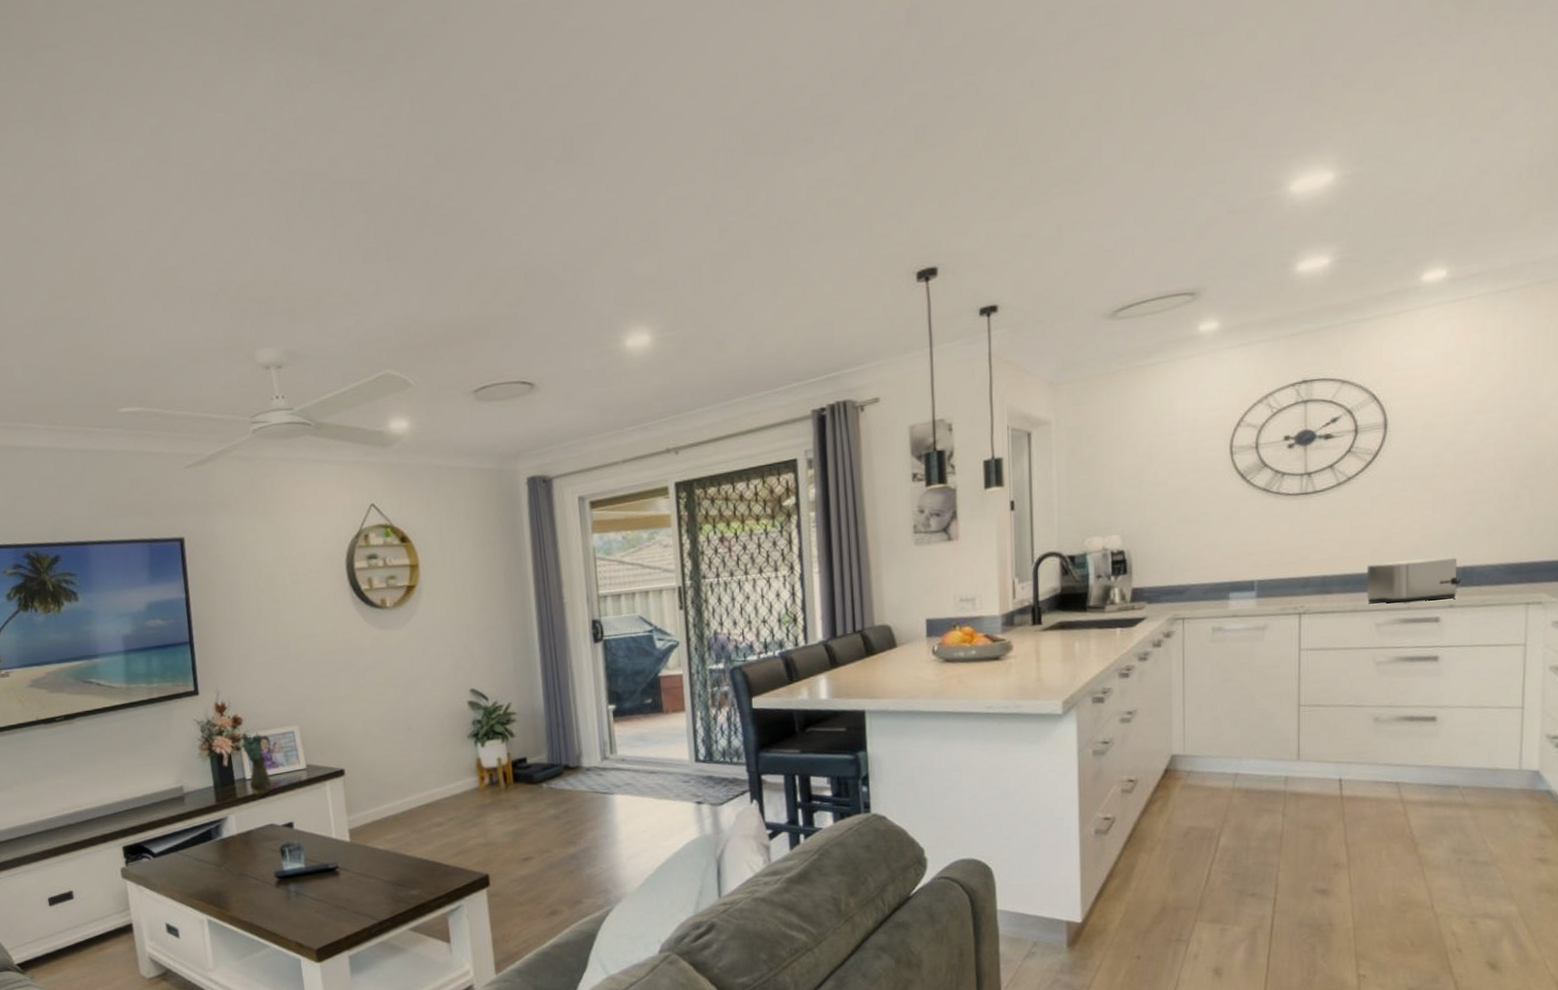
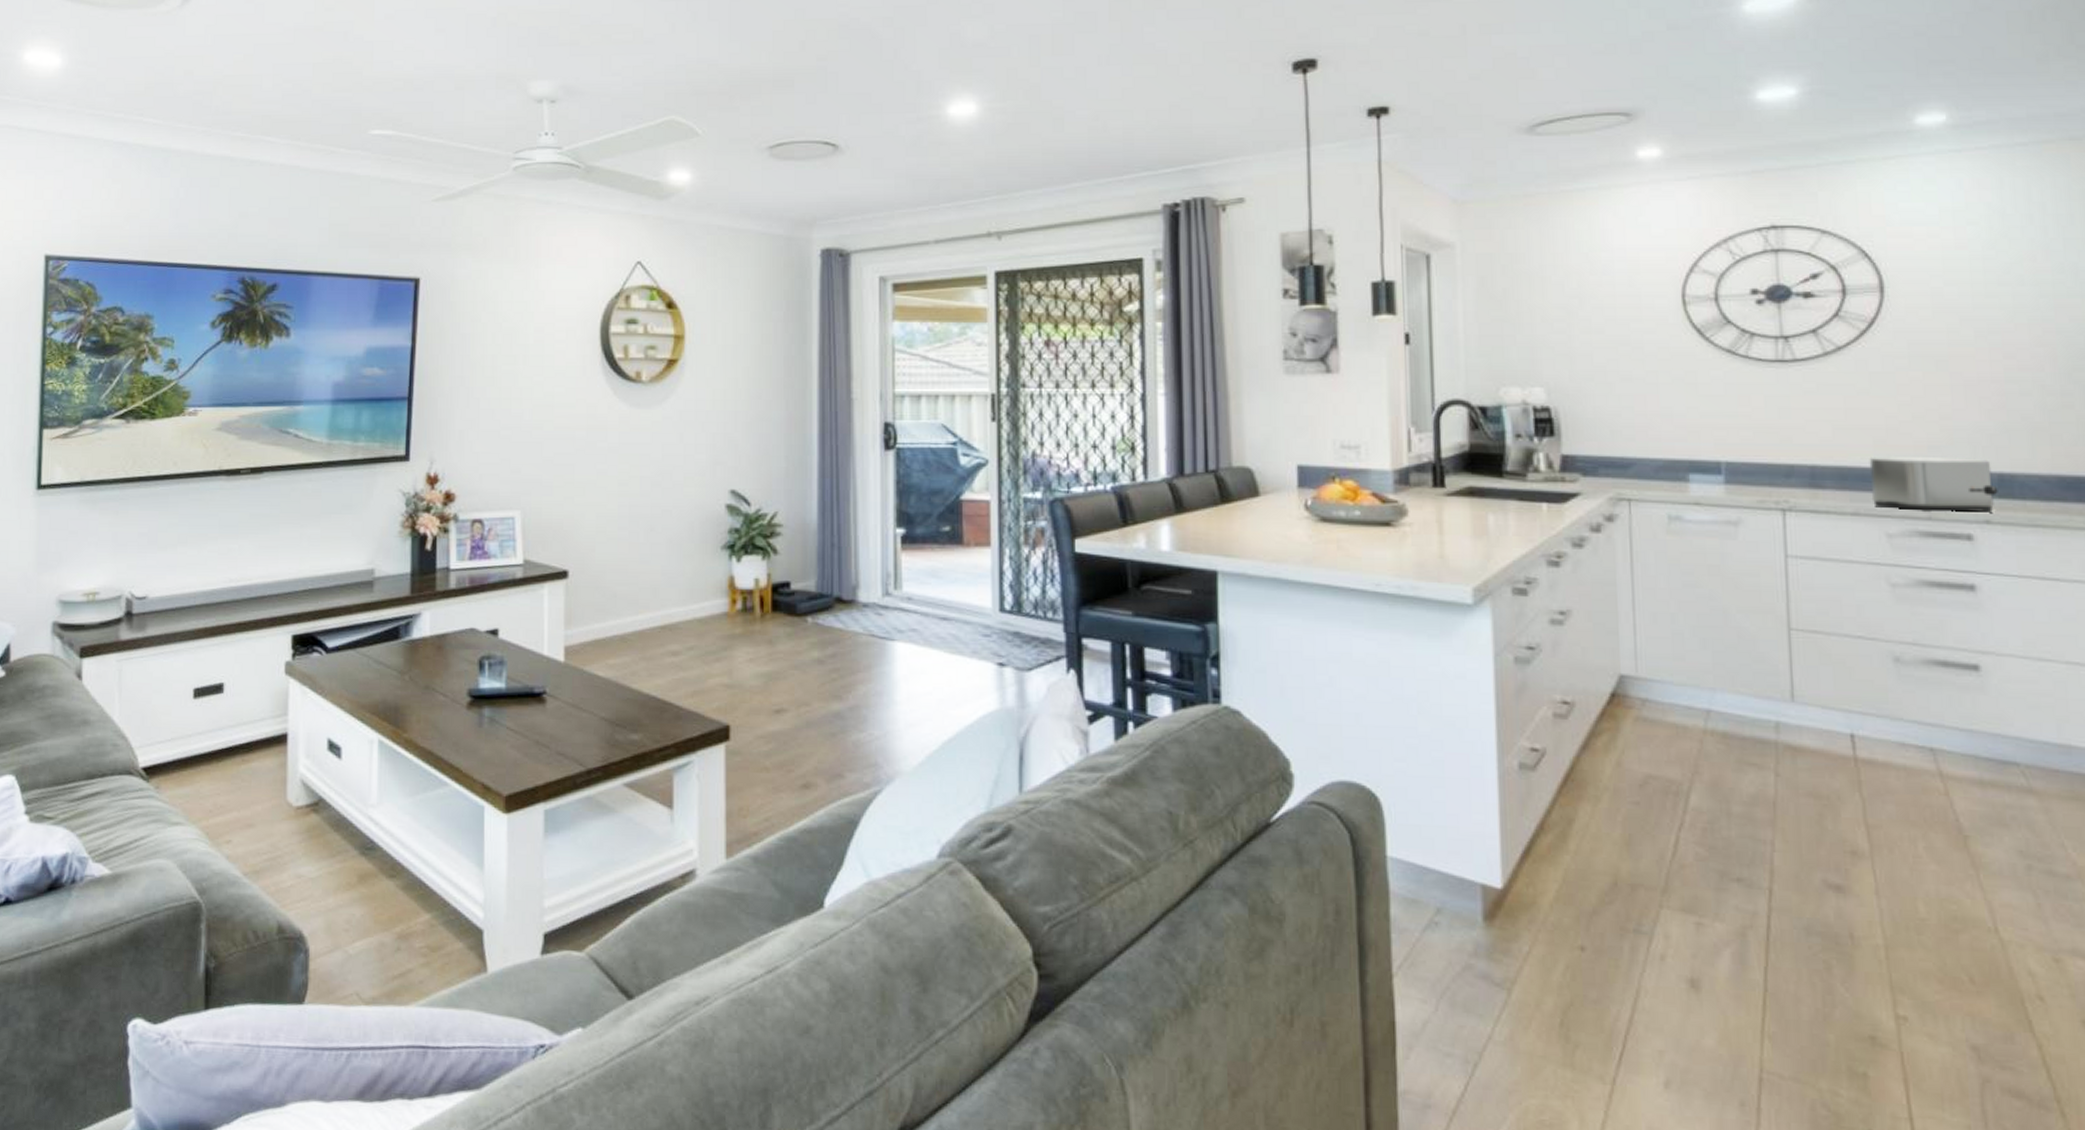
vase: present [241,733,272,797] -> none [450,514,480,592]

